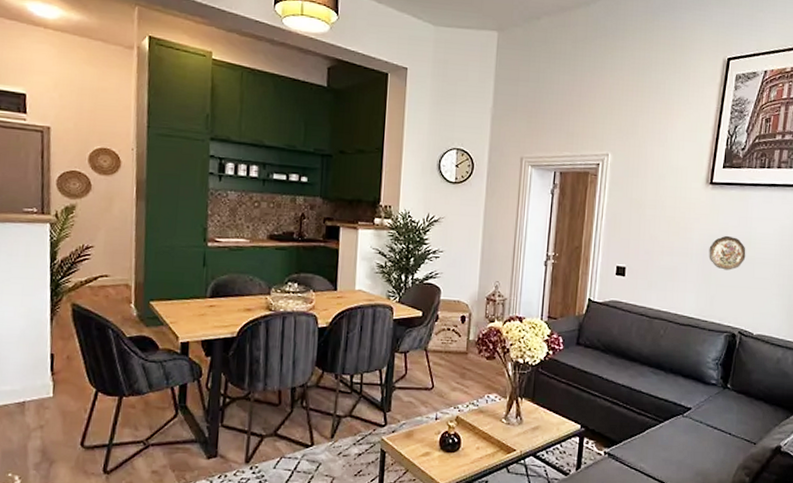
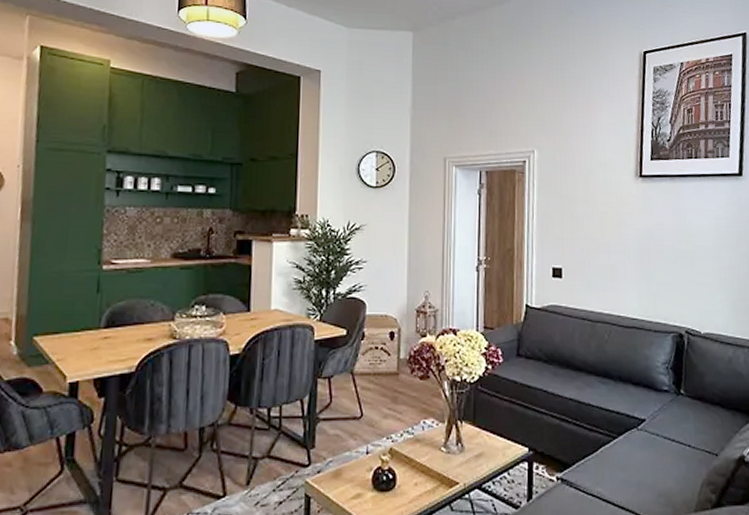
decorative plate: present [709,235,746,270] -> none [646,229,684,266]

